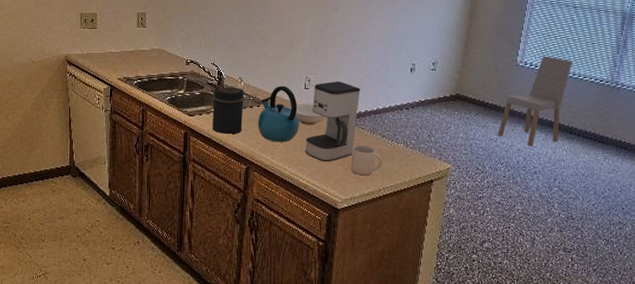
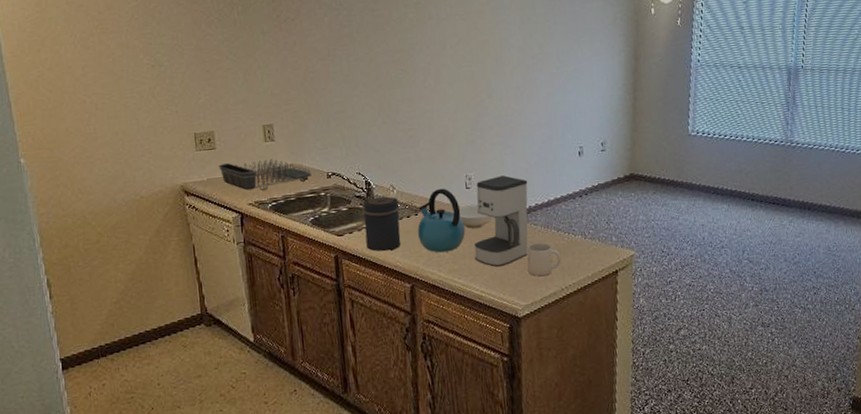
dish rack: none [97,42,173,68] -> present [218,158,311,191]
dining chair: present [497,56,572,147] -> none [678,121,745,221]

